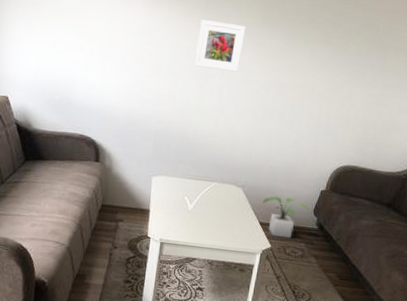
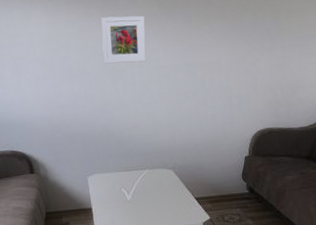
potted plant: present [263,196,310,239] -> none [194,169,238,209]

